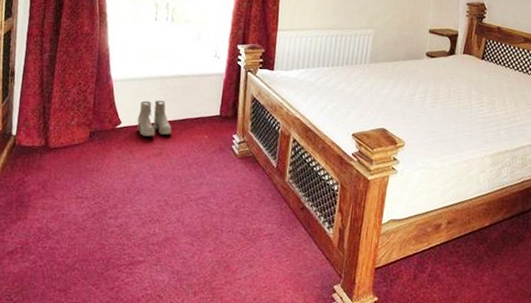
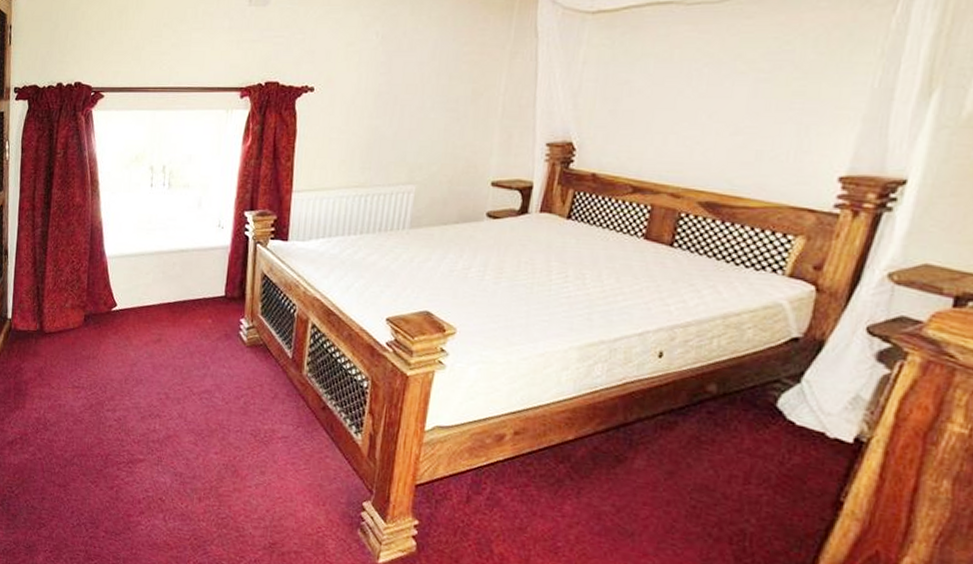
boots: present [137,100,172,137] -> none [133,278,171,321]

